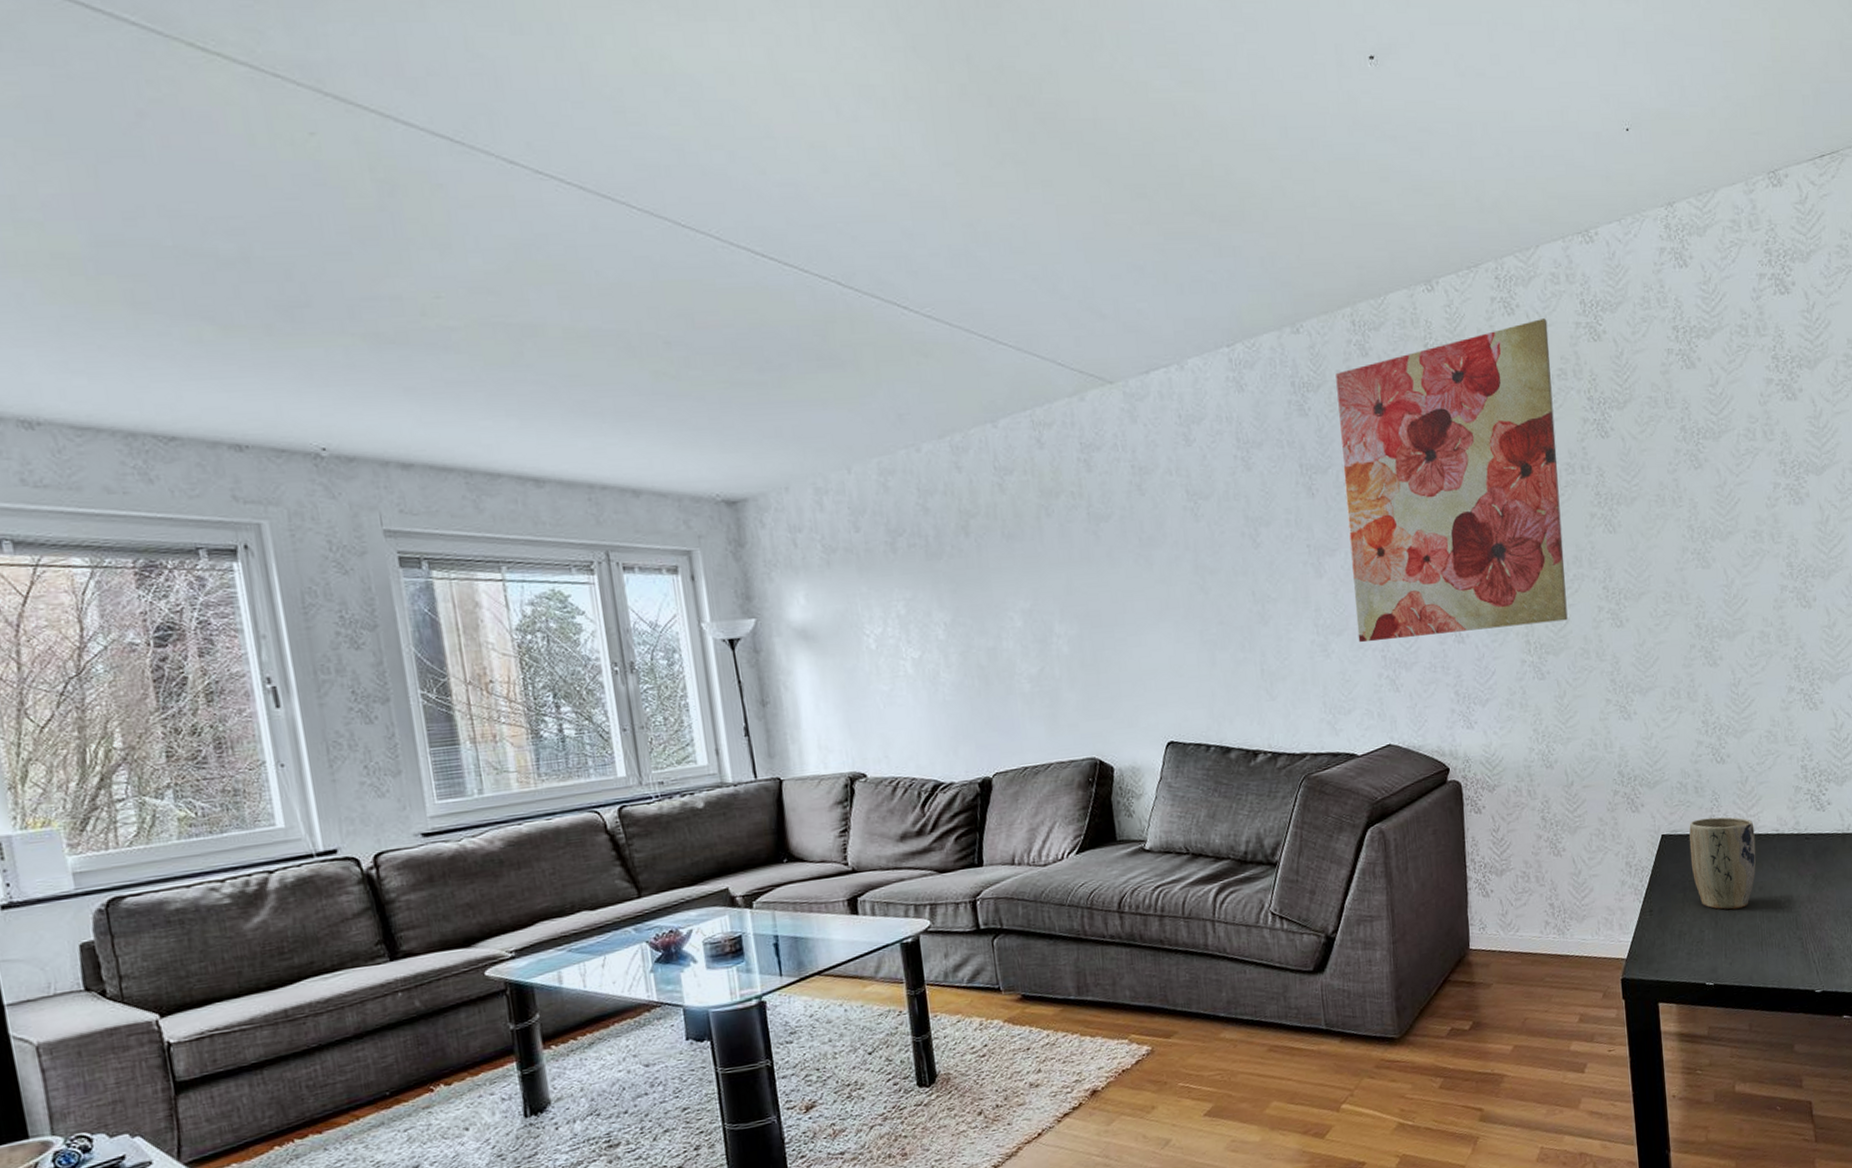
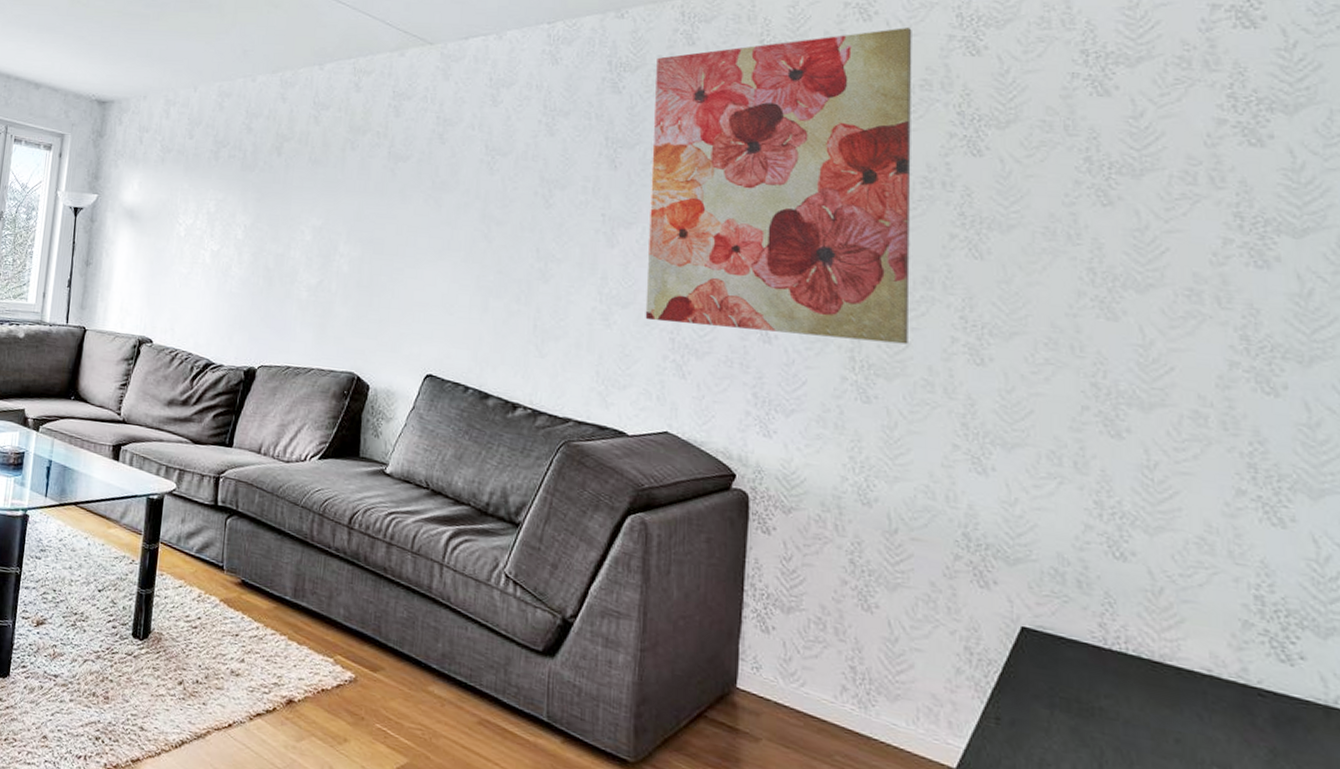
plant pot: present [1689,817,1756,910] -> none [1063,621,1172,759]

